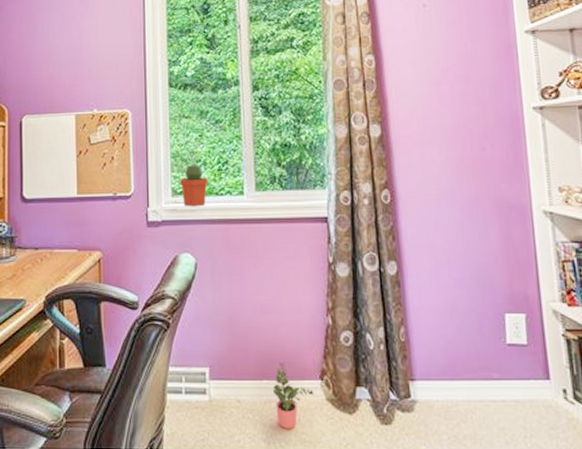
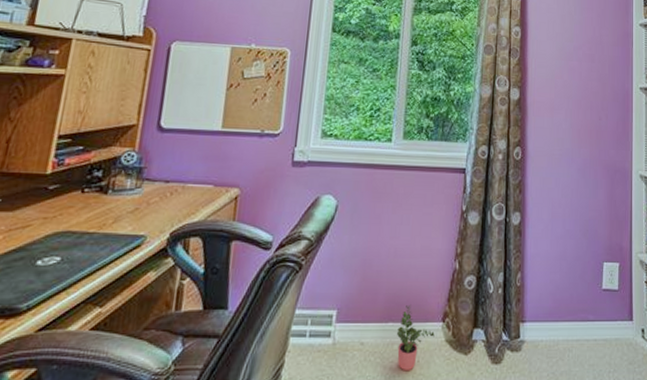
succulent plant: present [180,165,208,207] -> none [331,109,359,150]

